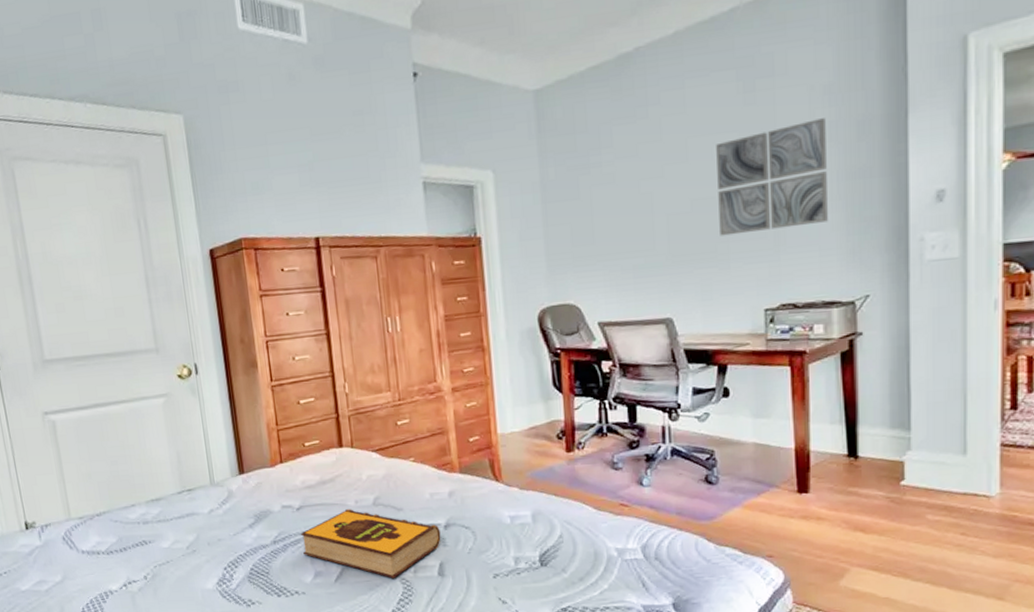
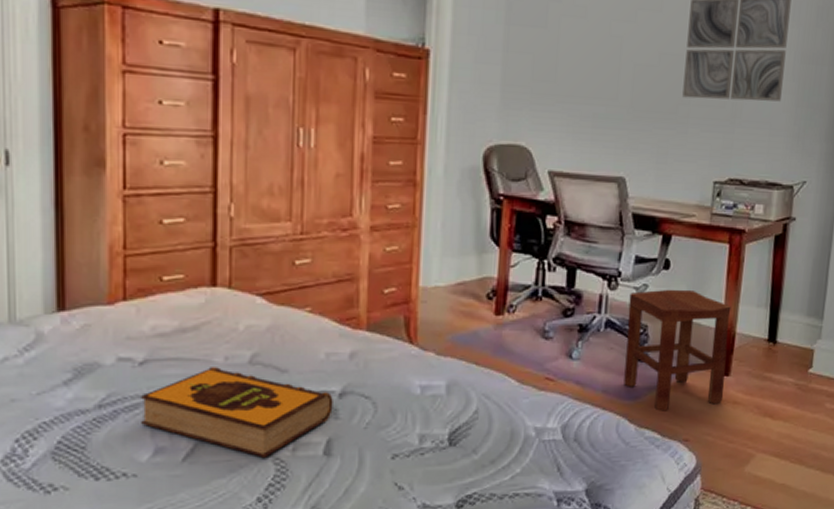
stool: none [692,414,805,530] -> present [624,289,731,411]

